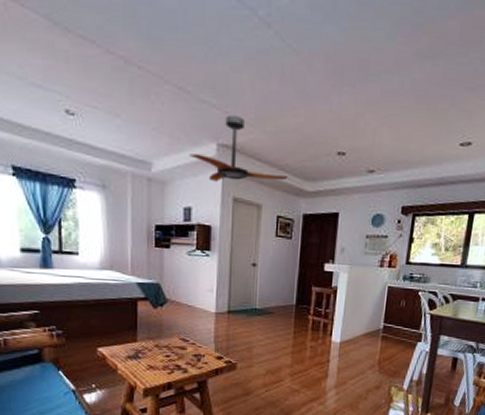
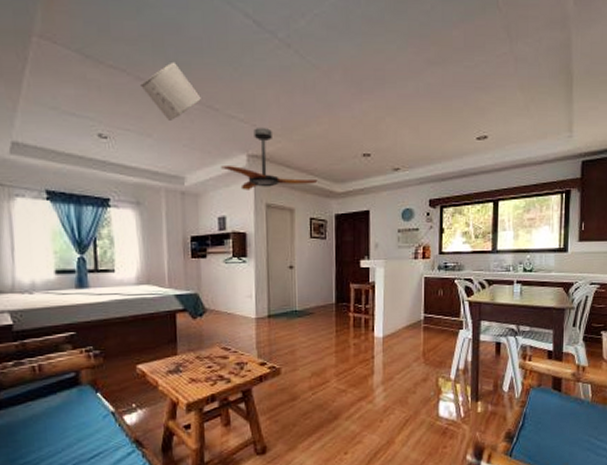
toilet paper roll: none [110,35,173,101] -> present [140,61,201,120]

